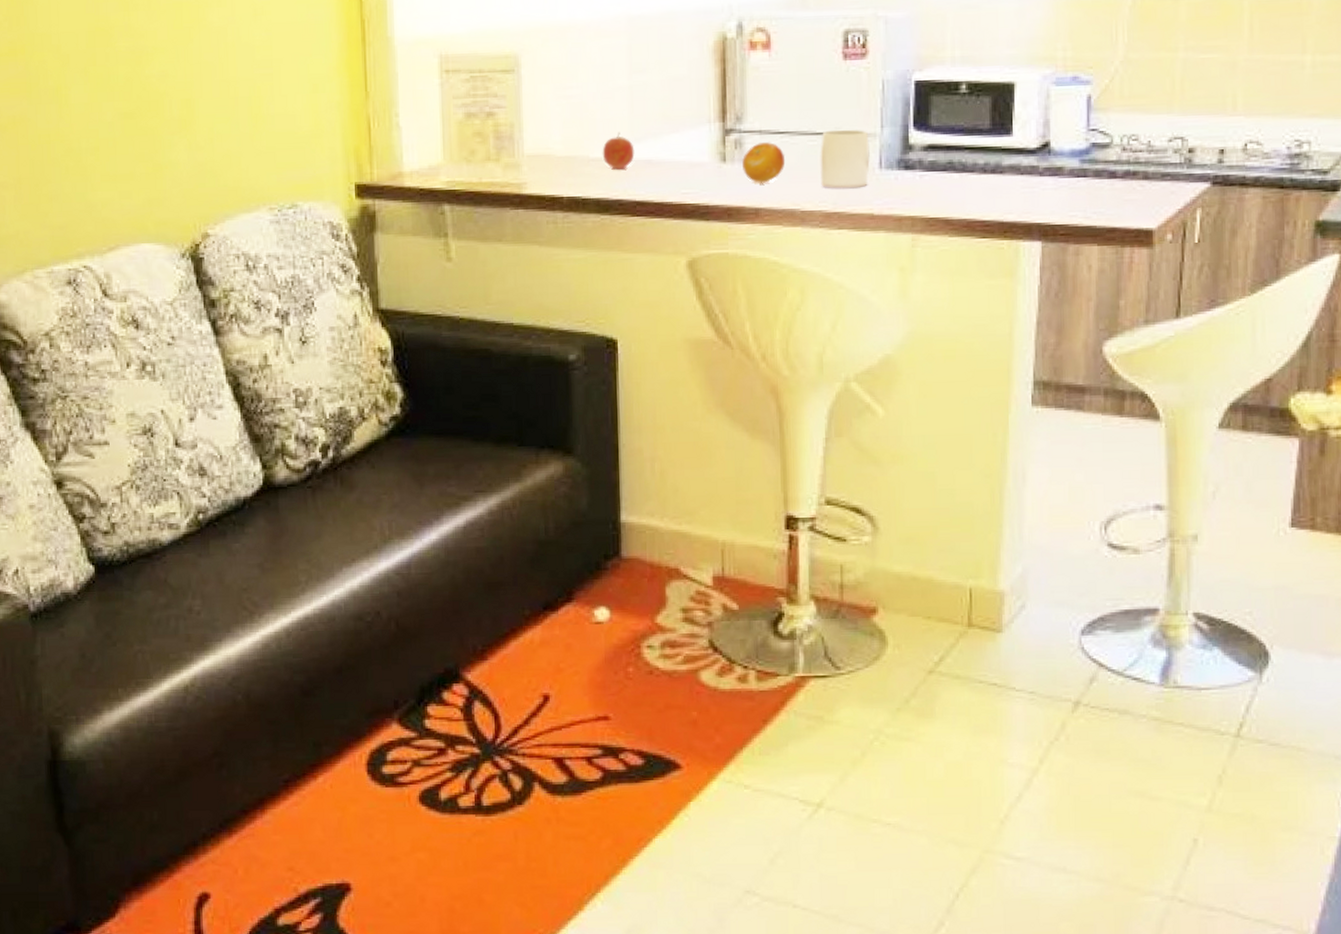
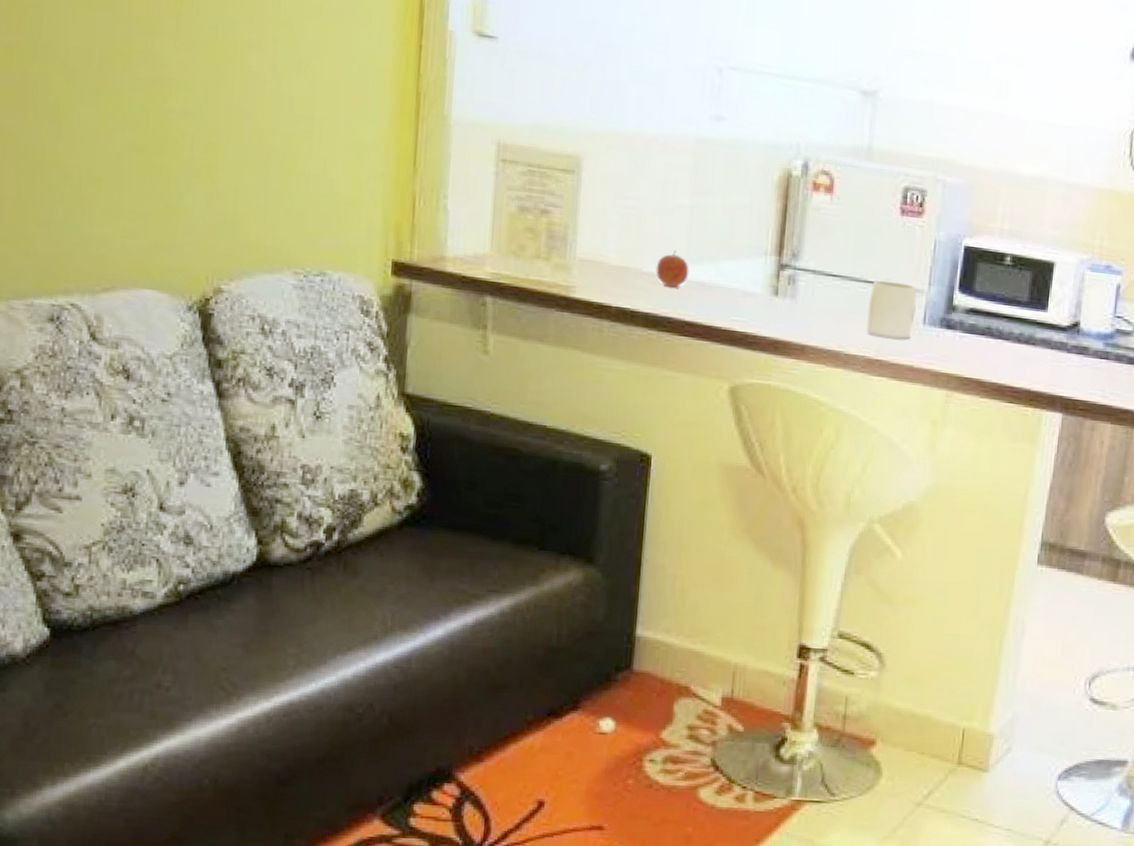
fruit: present [741,142,786,183] -> none [793,282,836,322]

